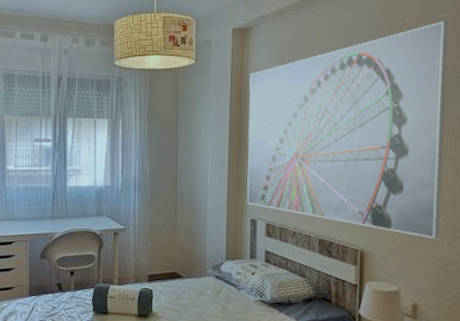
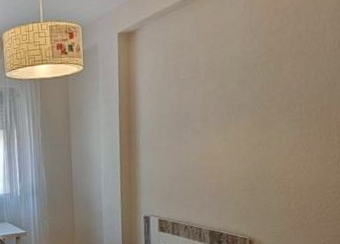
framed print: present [247,21,448,239] -> none [136,10,330,223]

